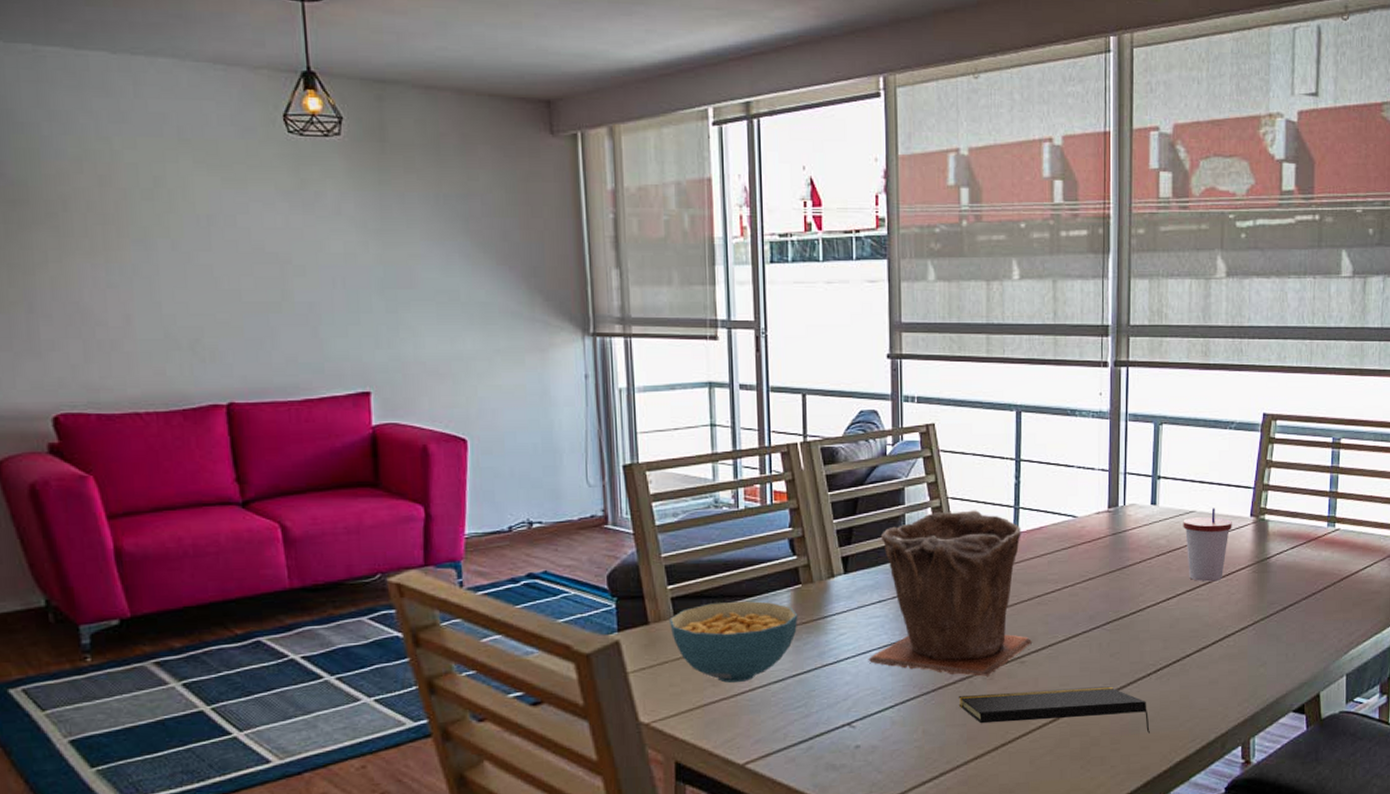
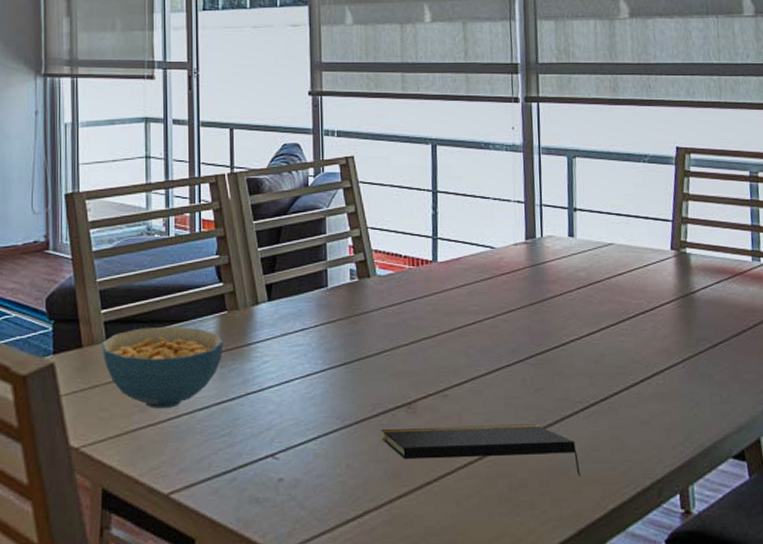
plant pot: present [868,510,1033,678] -> none [291,240,455,411]
cup: present [1183,508,1232,582] -> none [602,241,653,316]

